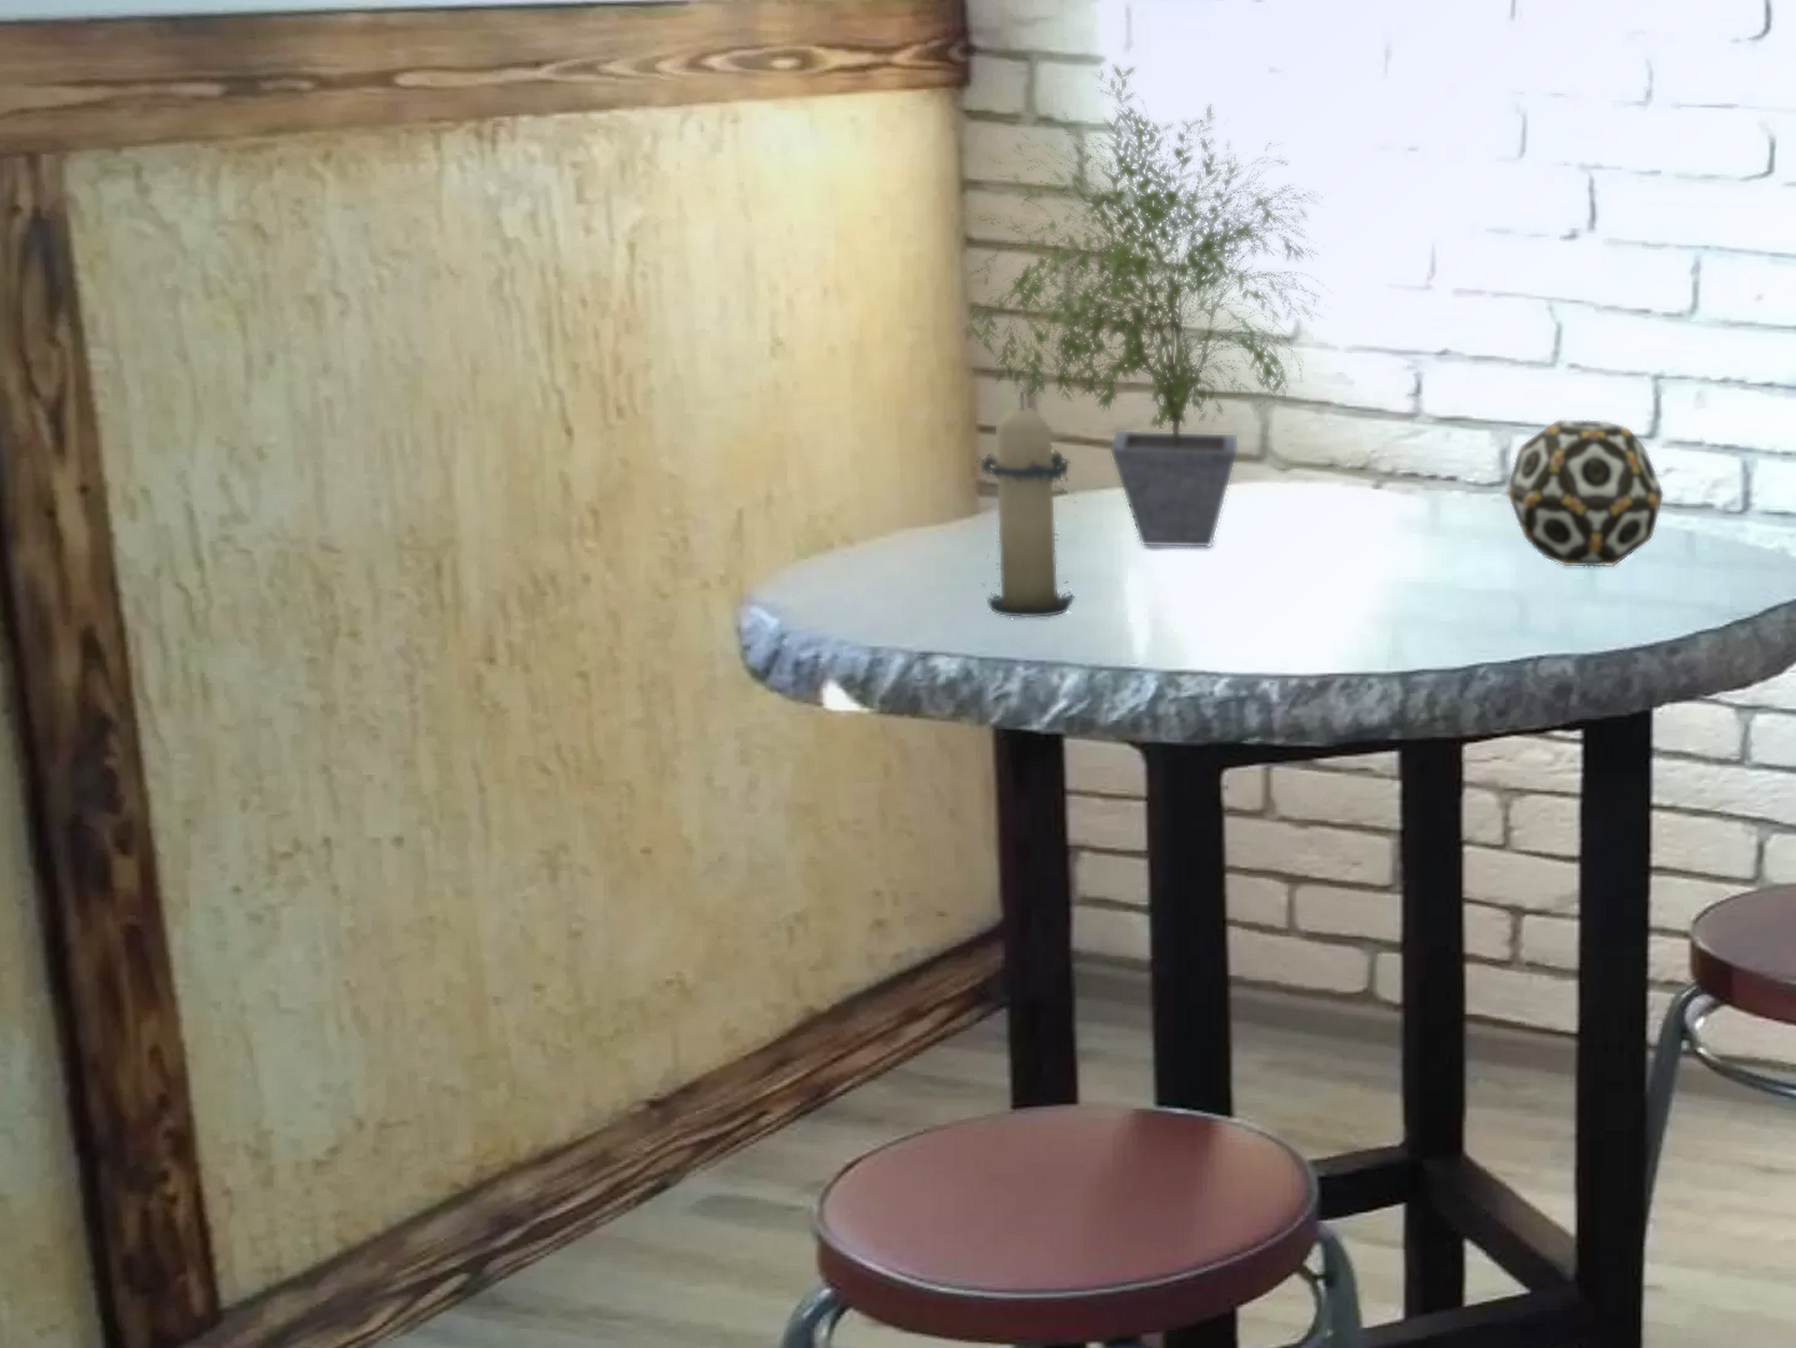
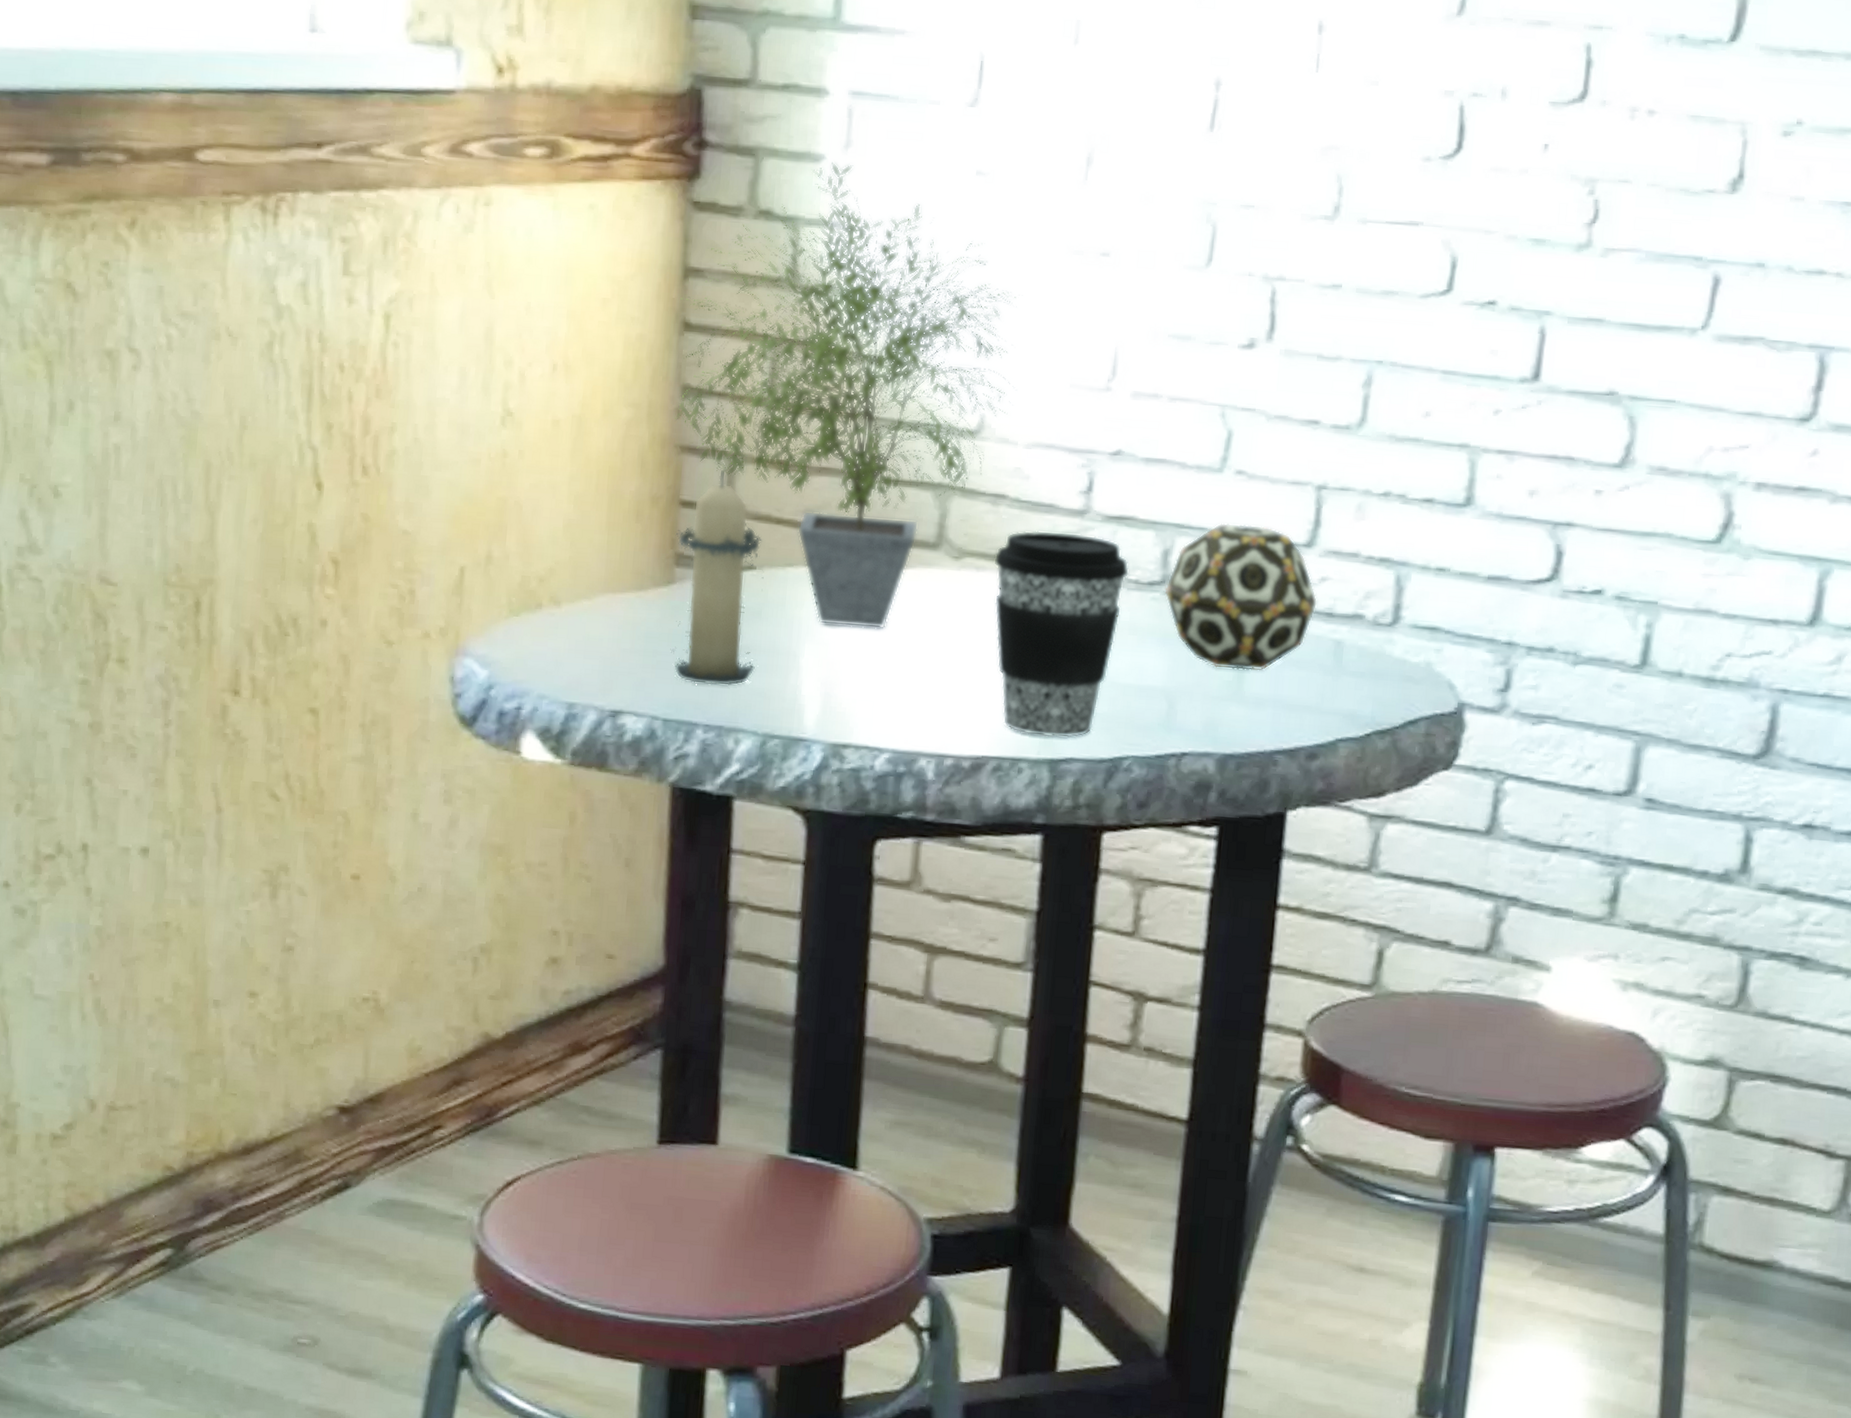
coffee cup: none [1323,436,1468,650] -> present [994,530,1130,738]

